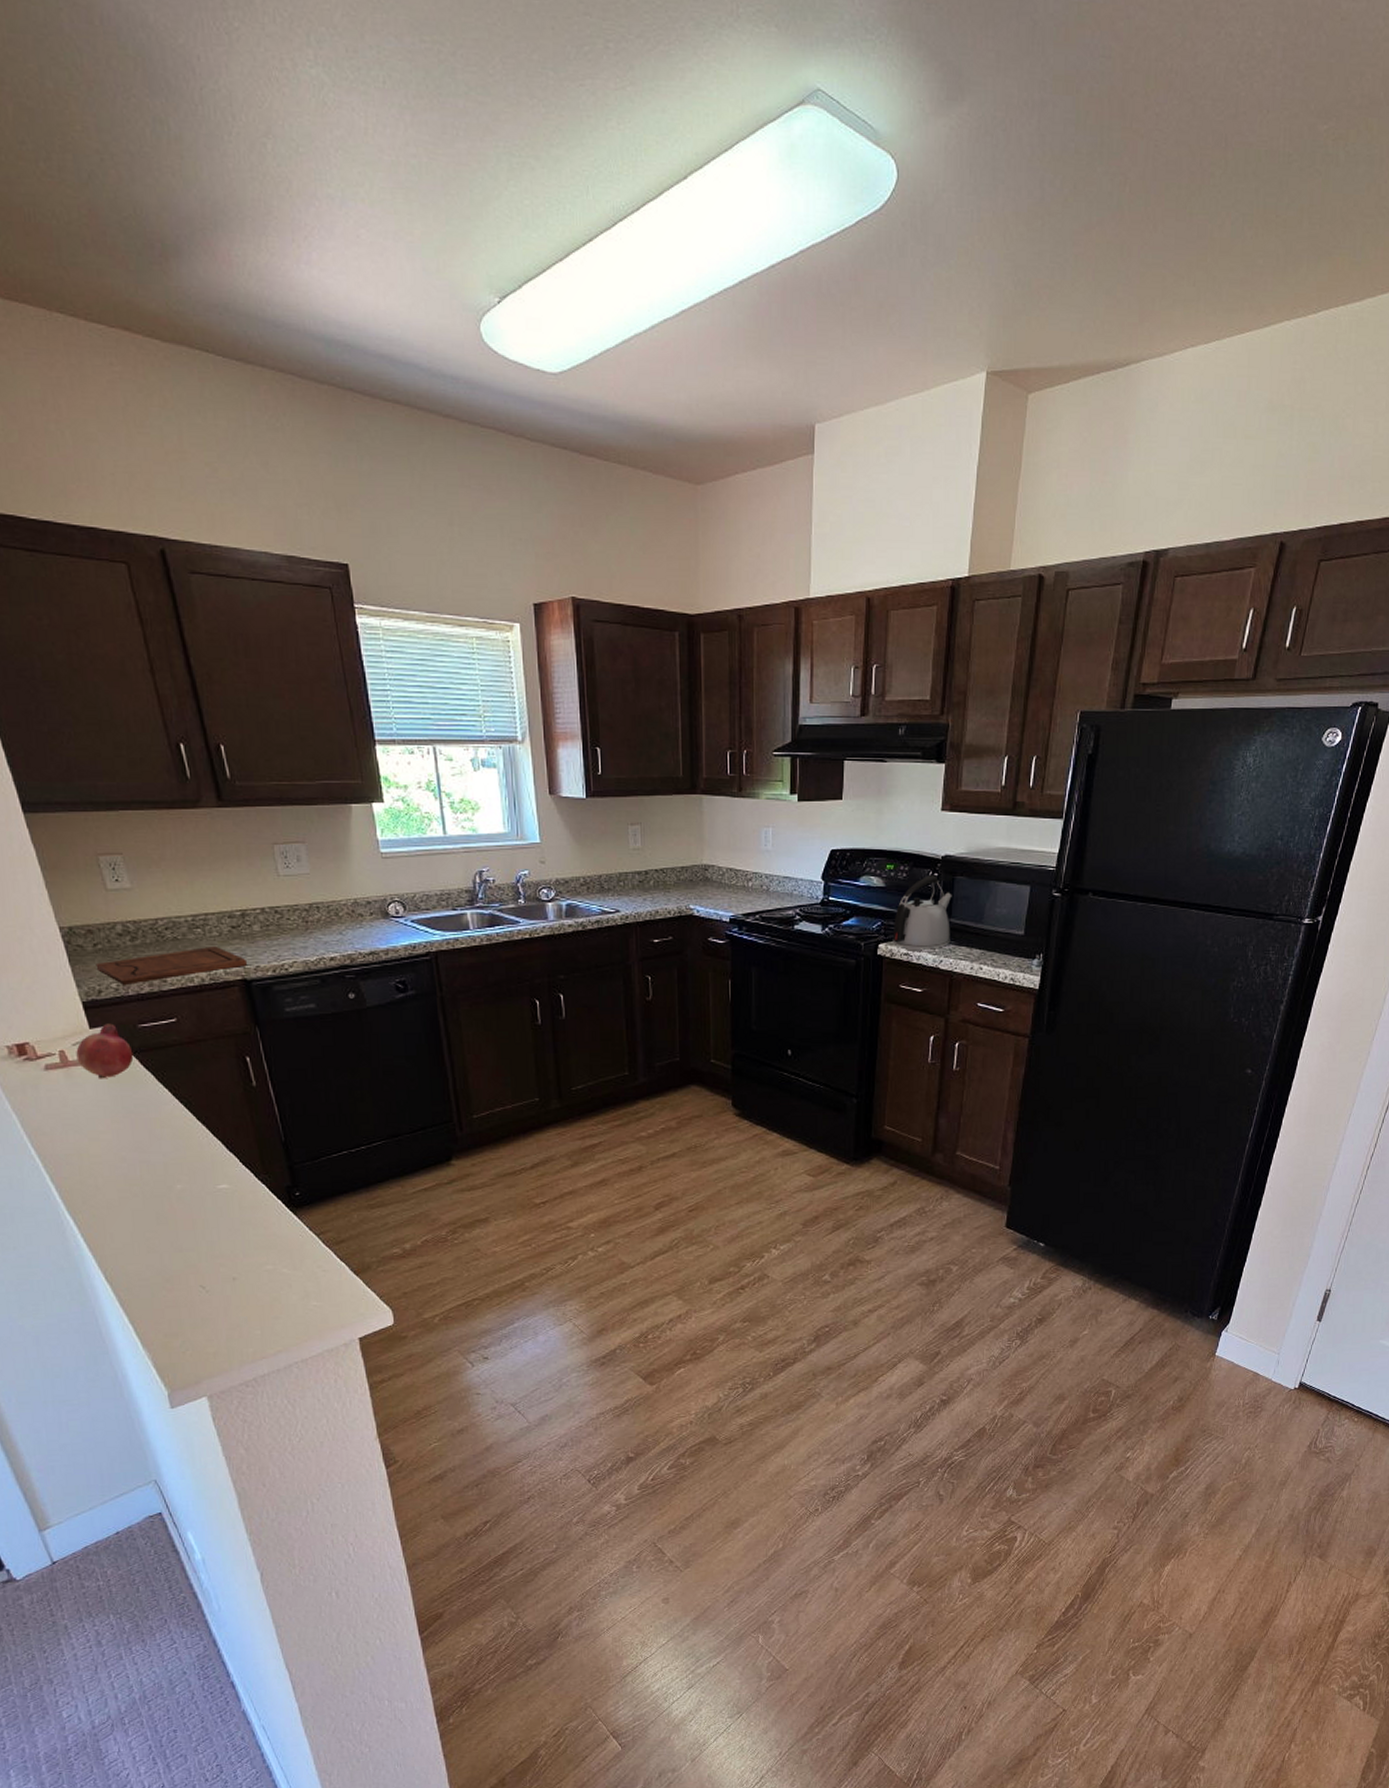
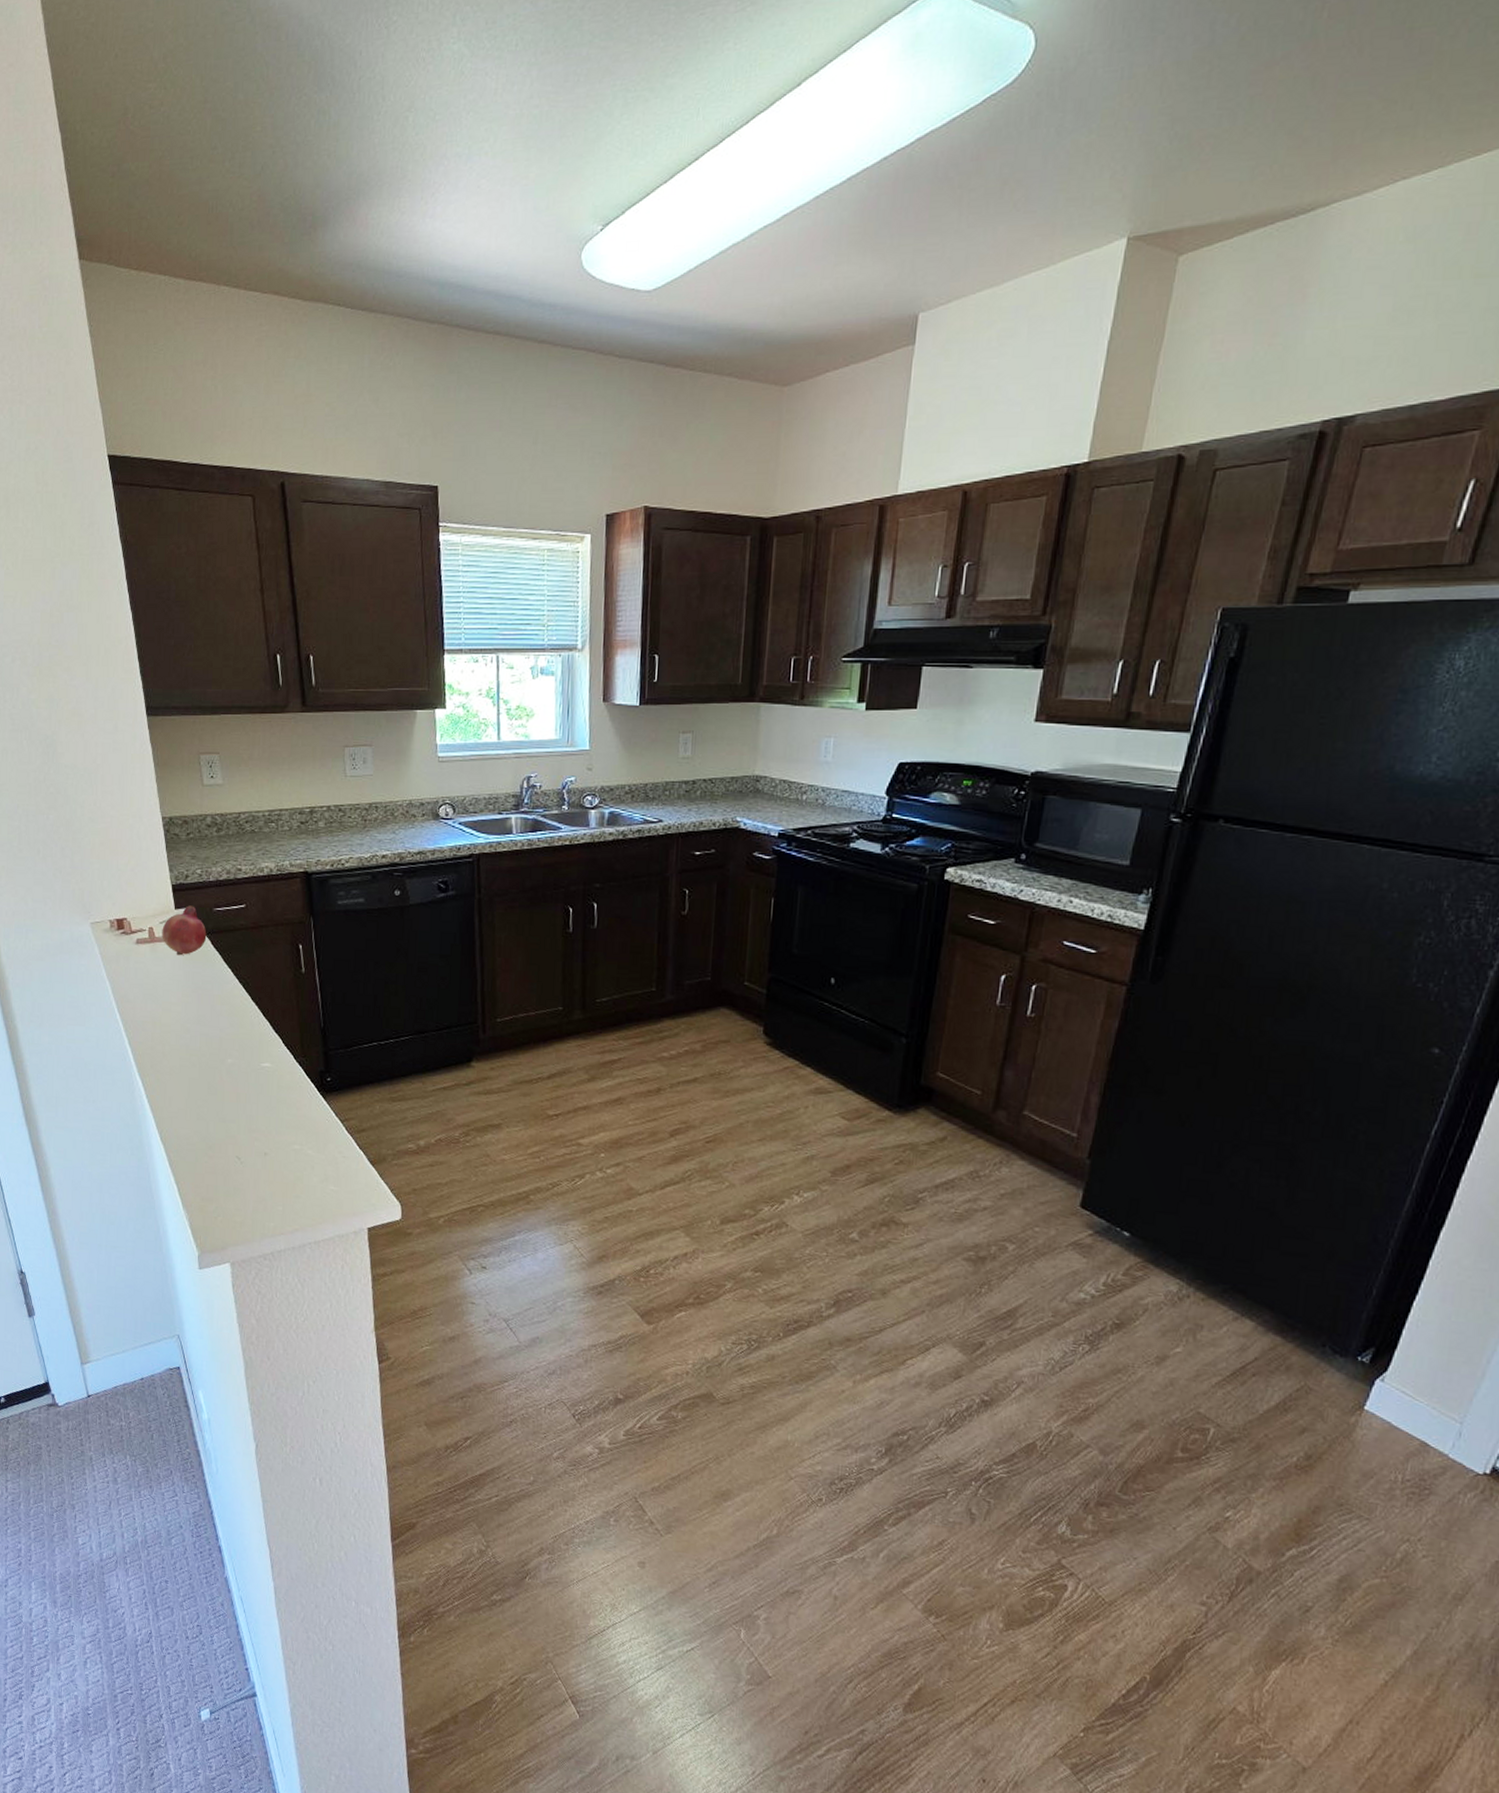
cutting board: present [95,945,247,986] -> none [186,839,310,873]
kettle: present [892,875,952,951] -> none [963,793,1041,878]

